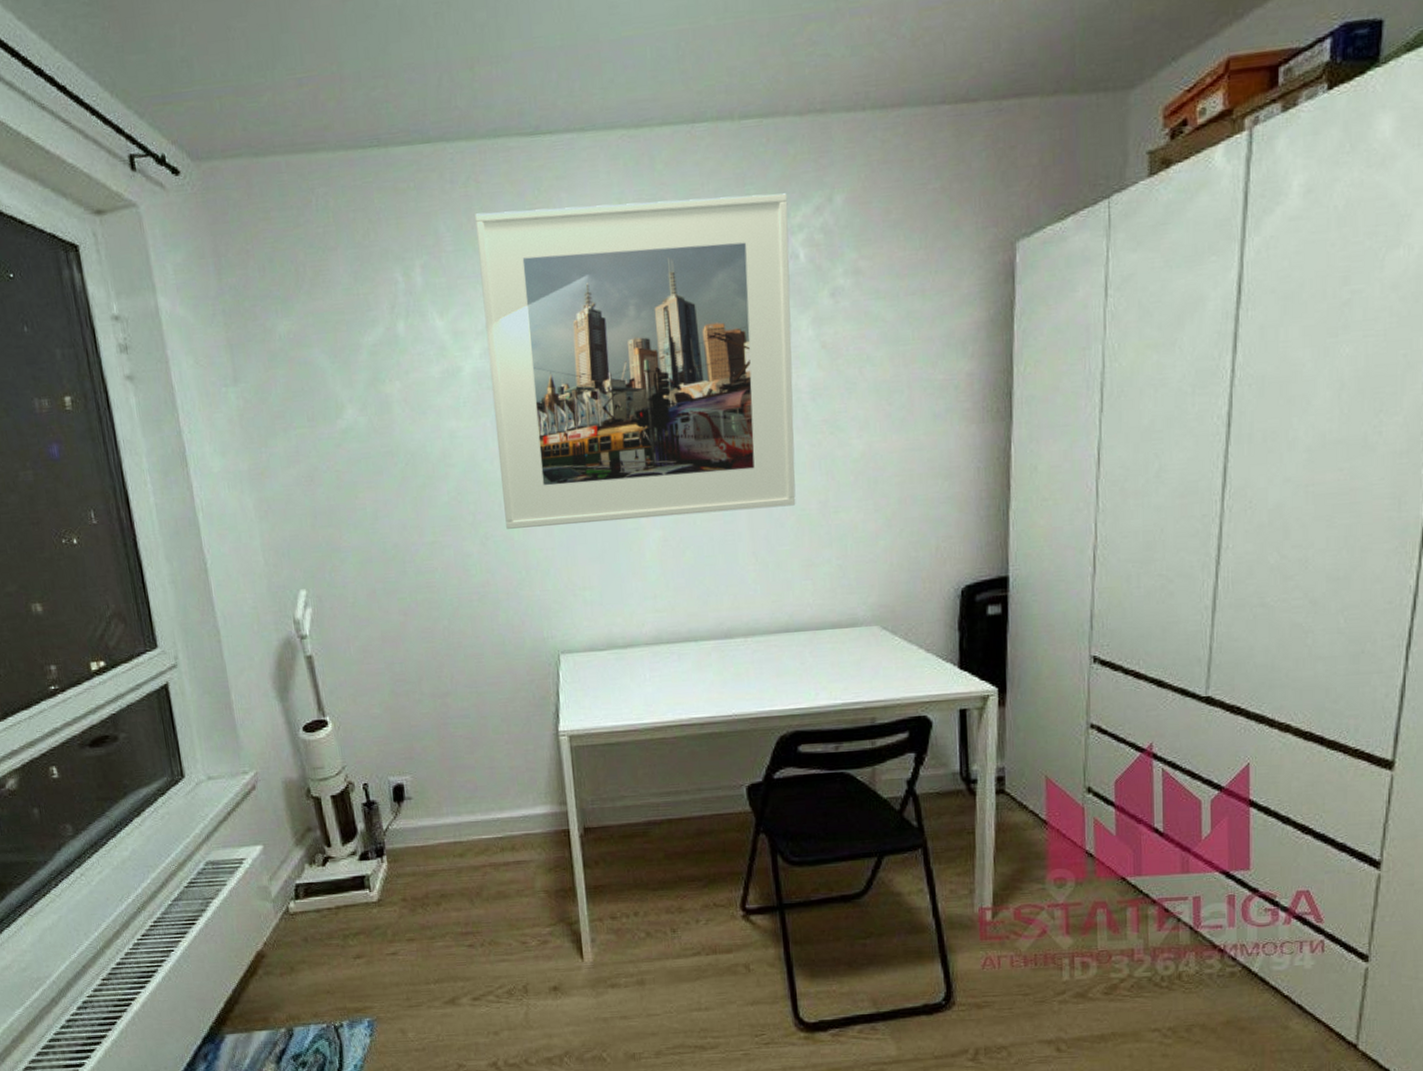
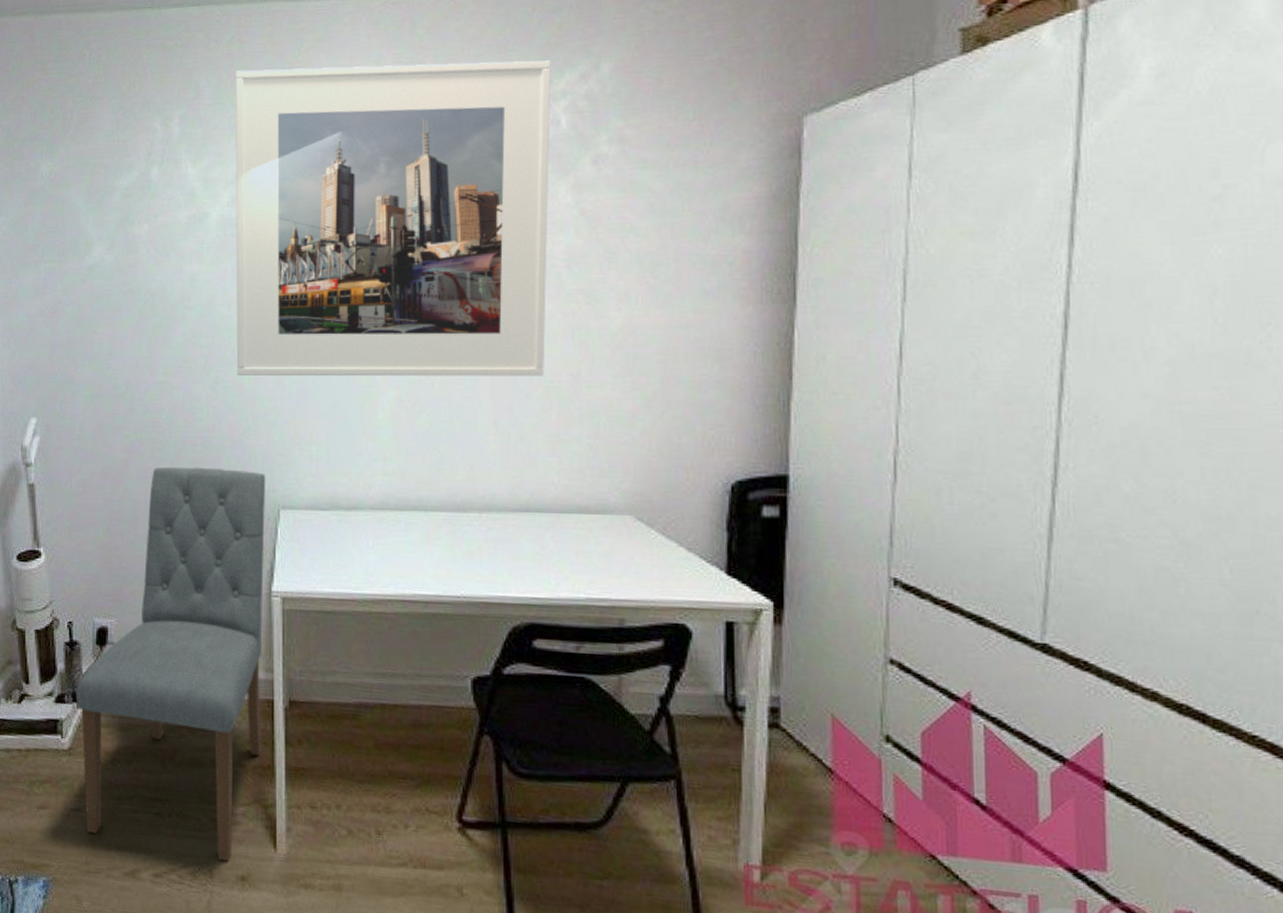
dining chair: none [379,621,563,977] -> present [76,466,266,862]

